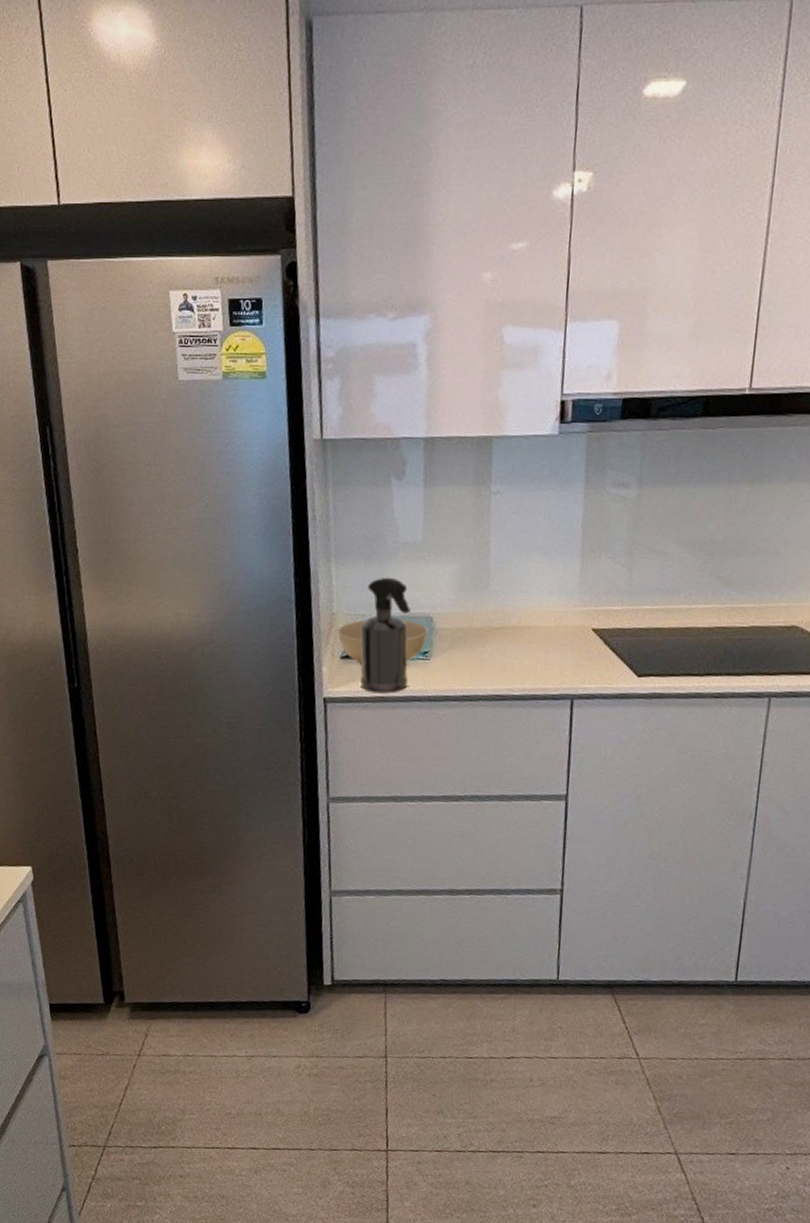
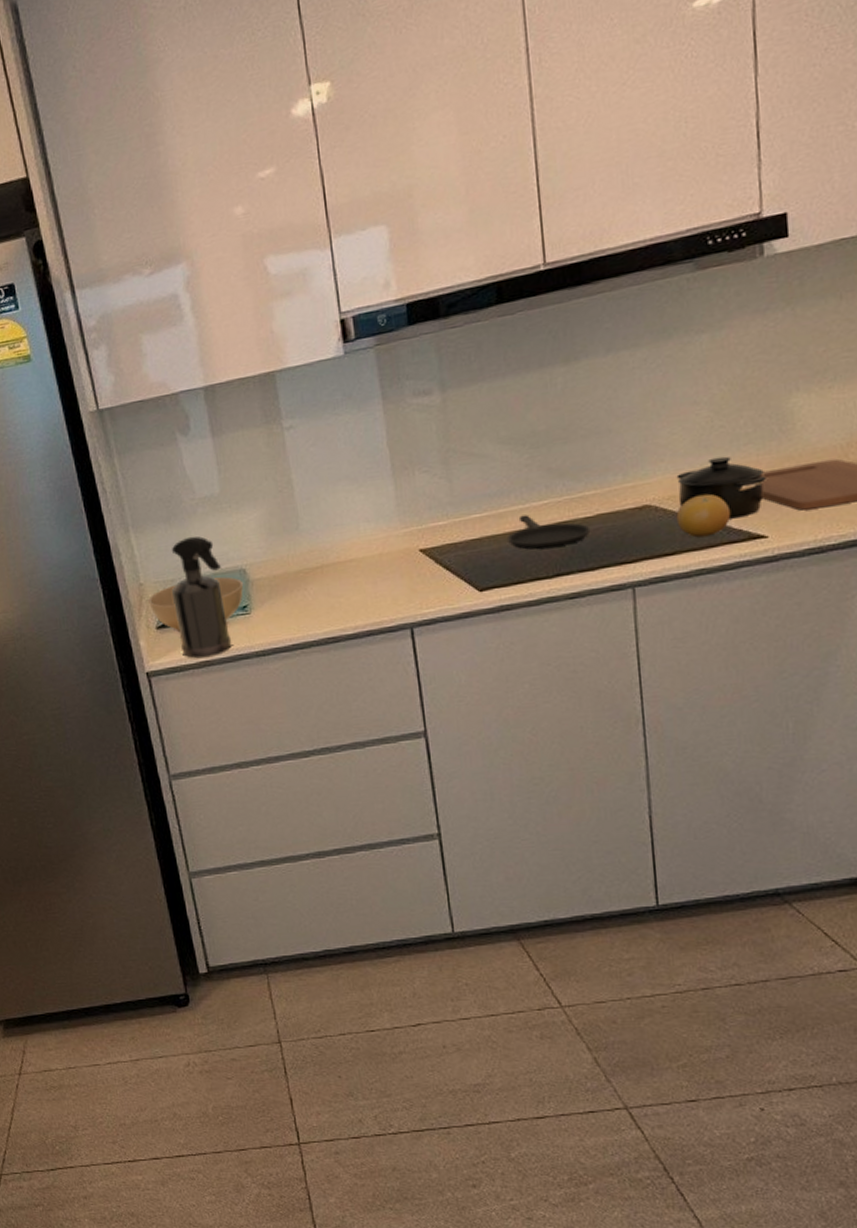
frying pan: none [671,614,744,649] -> present [508,514,591,549]

